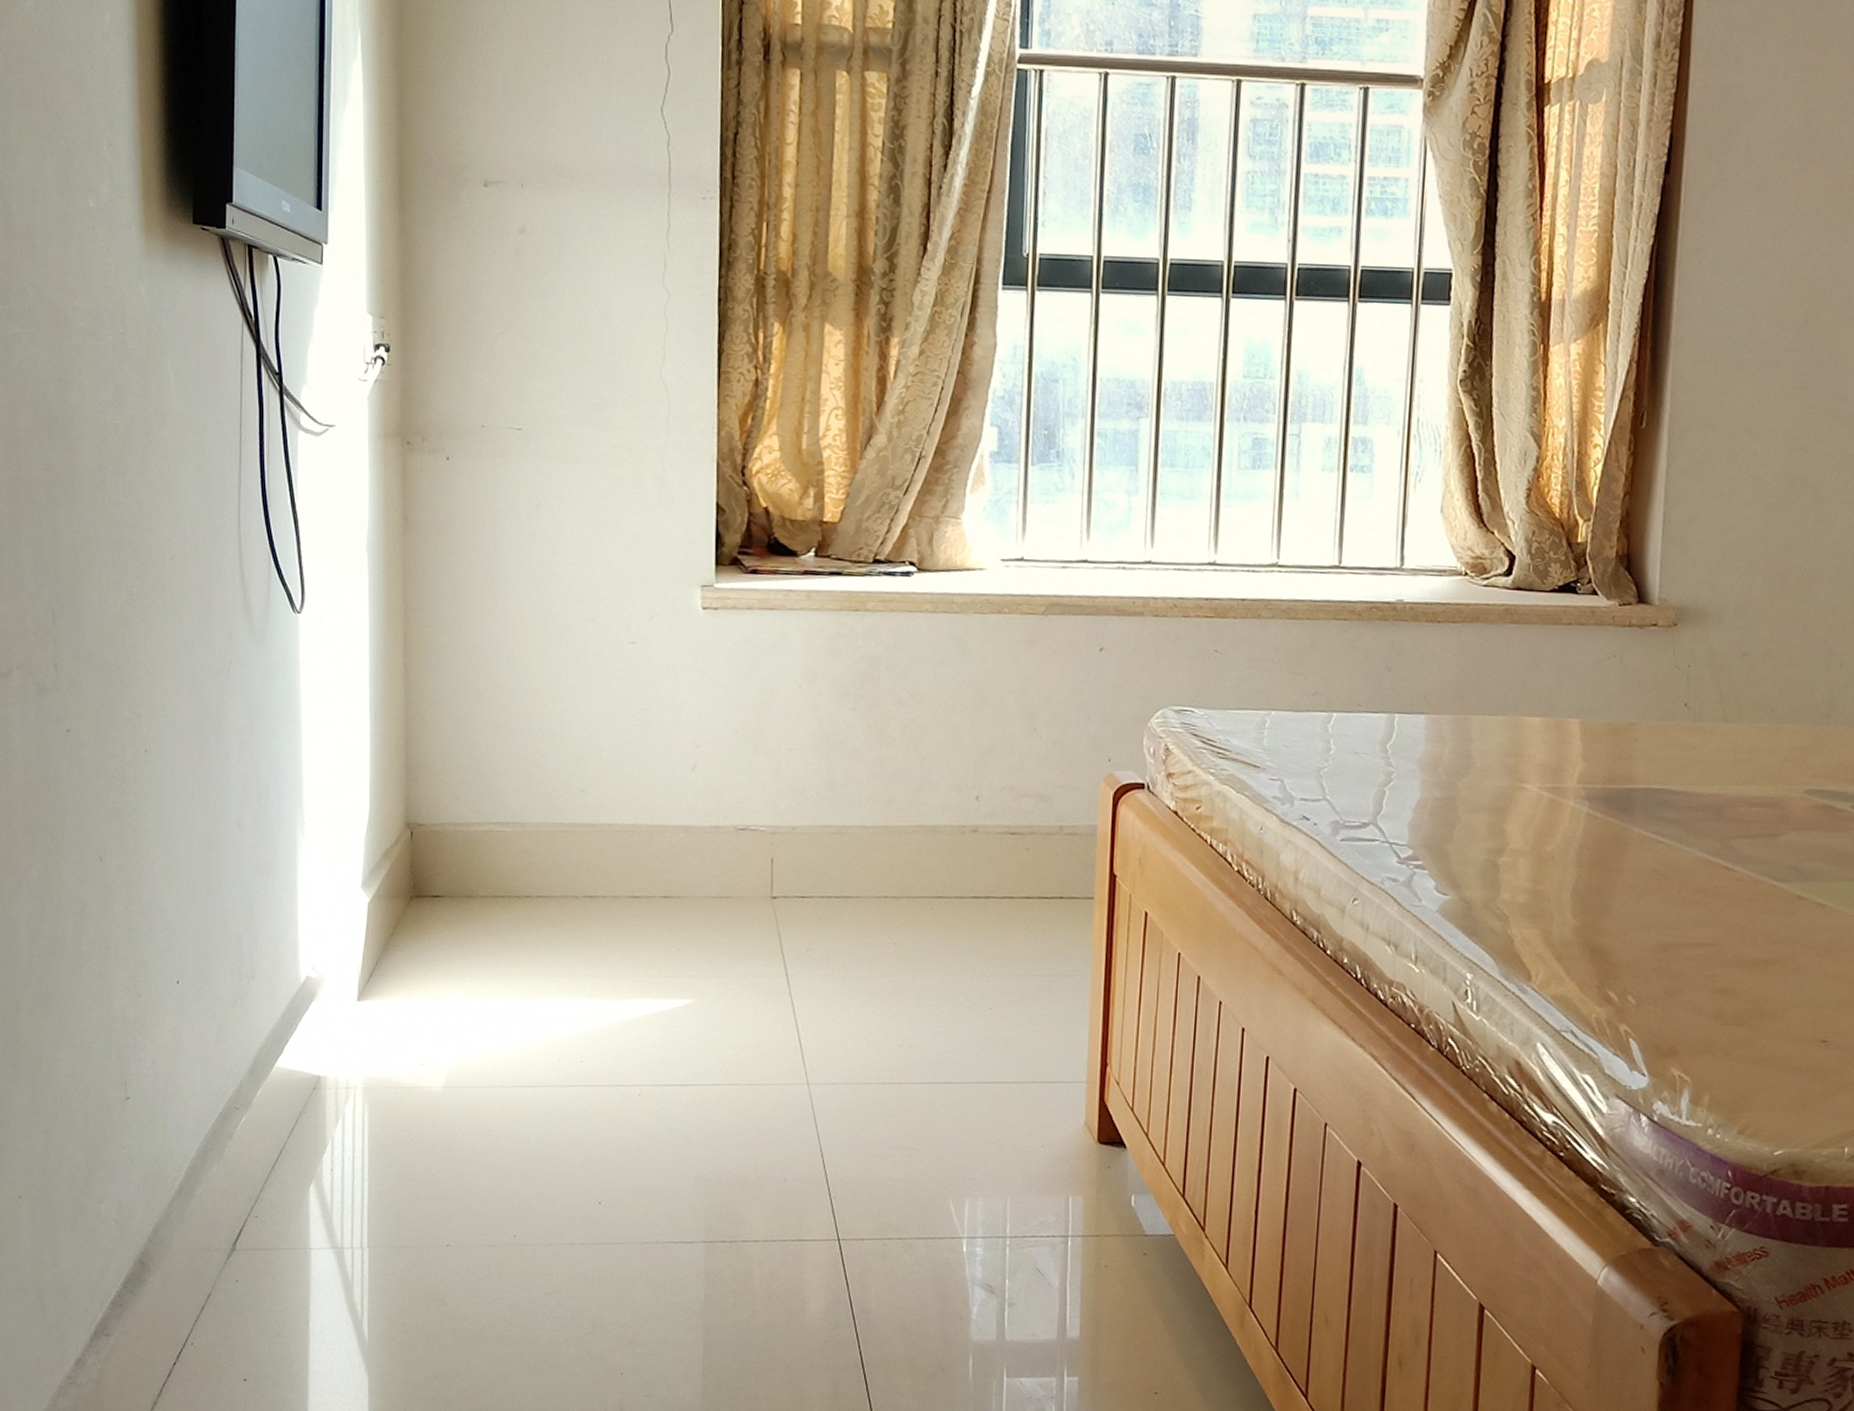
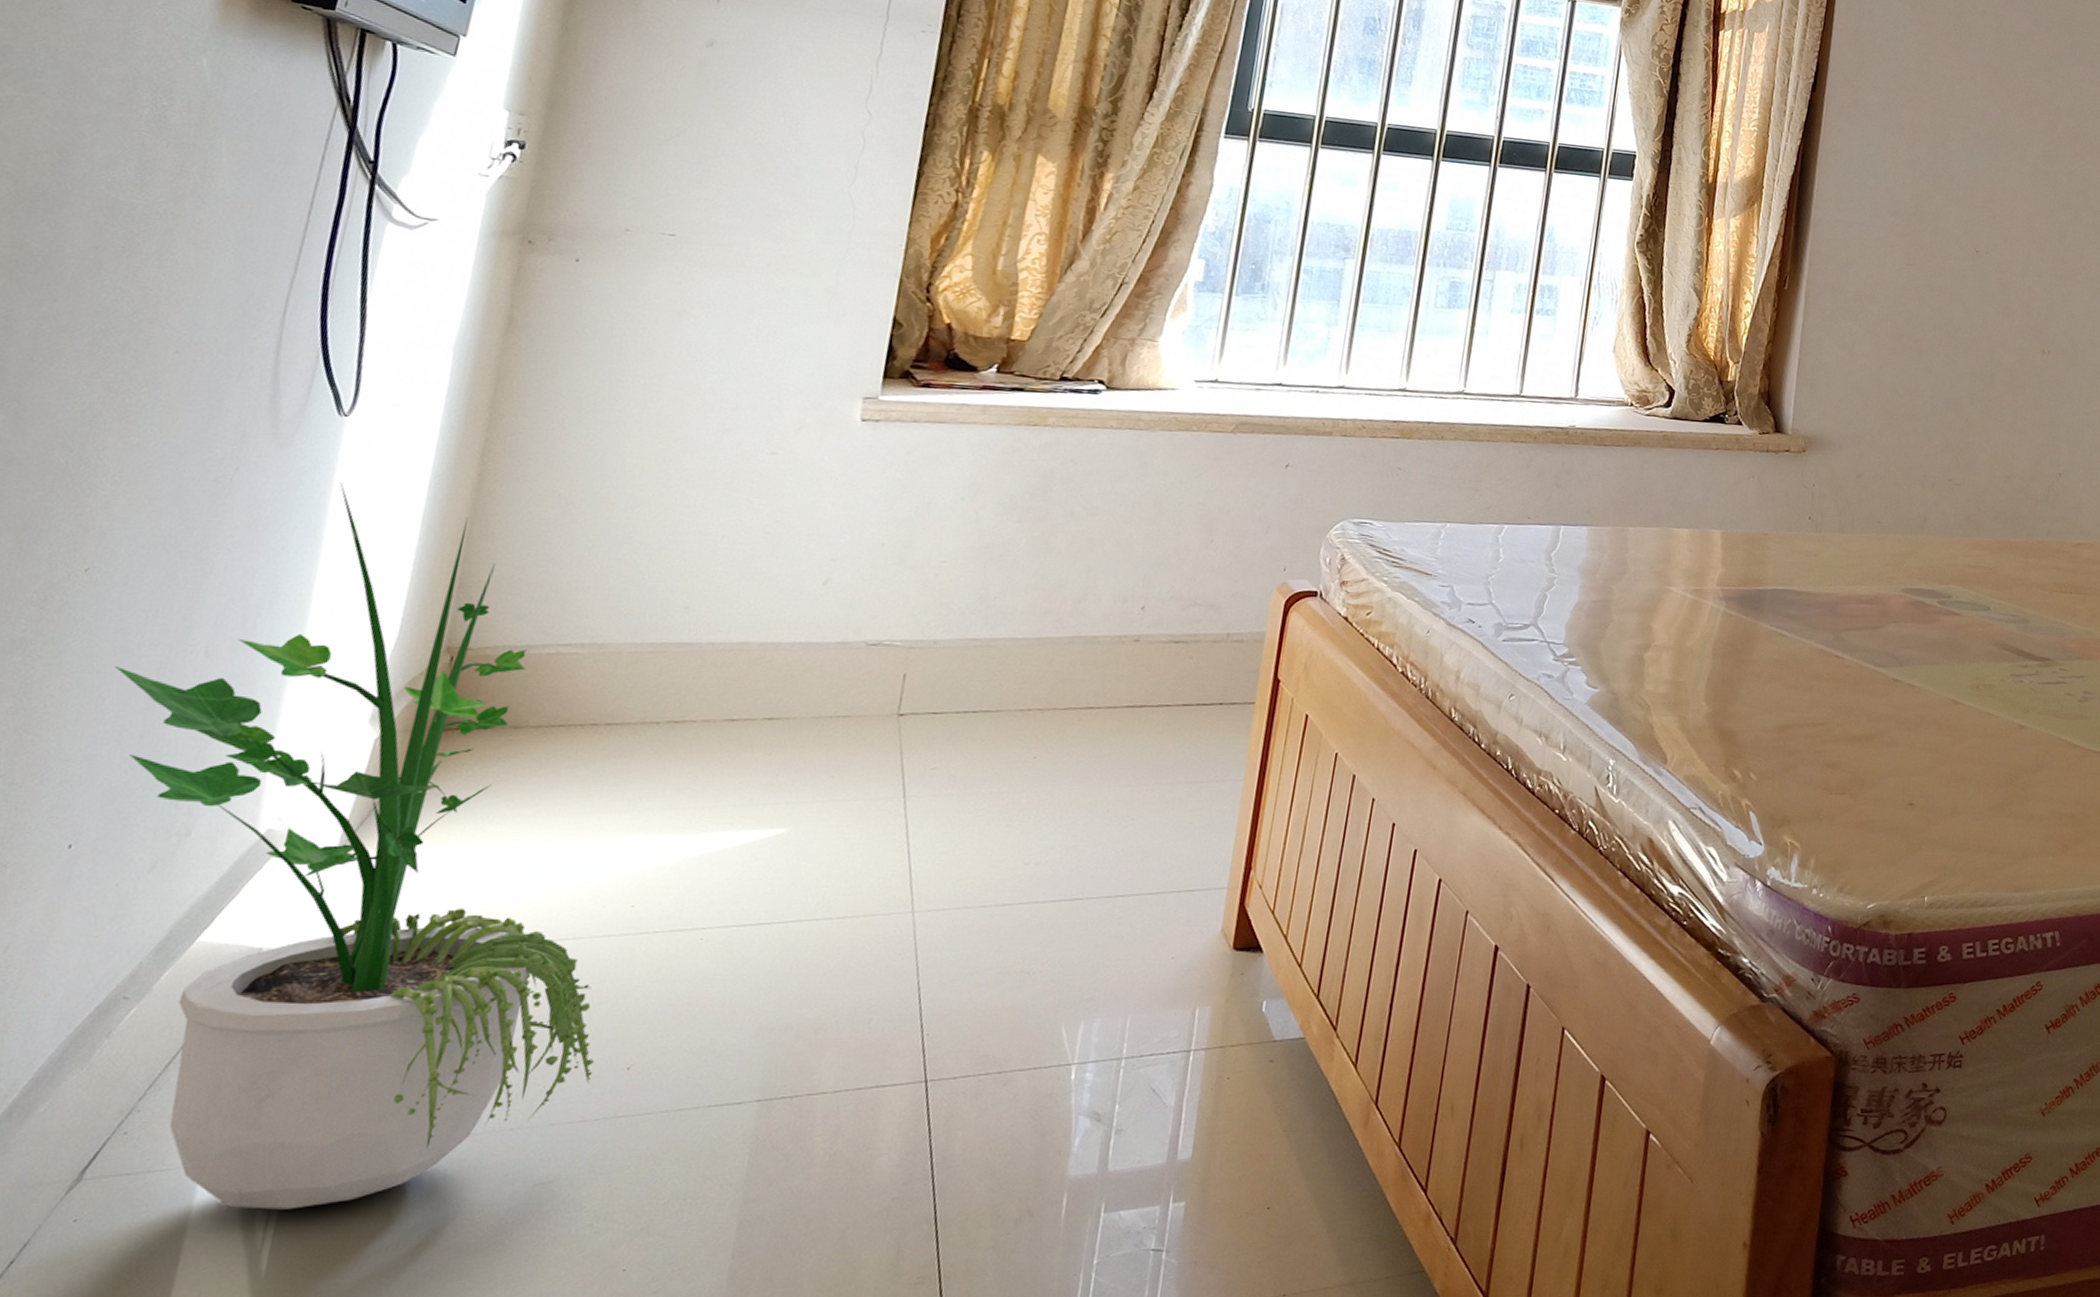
potted plant: none [179,673,574,1291] -> present [114,482,594,1210]

